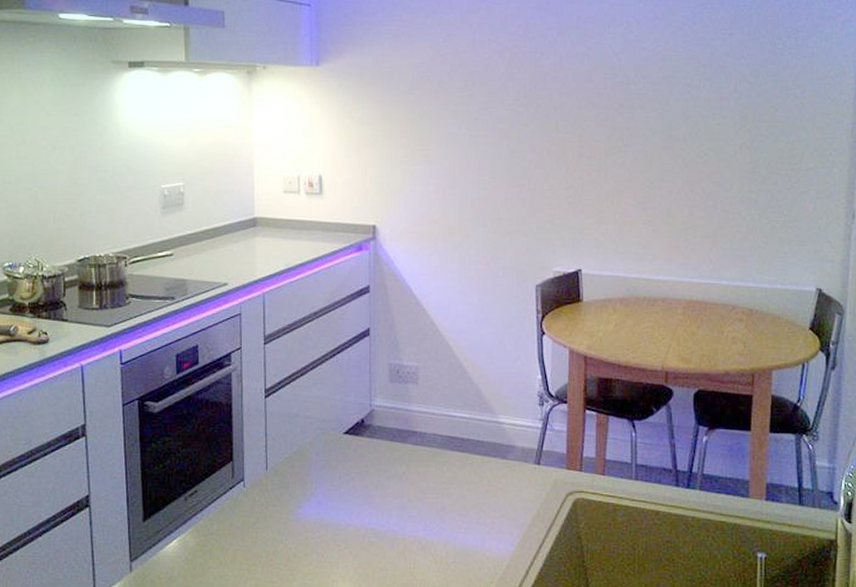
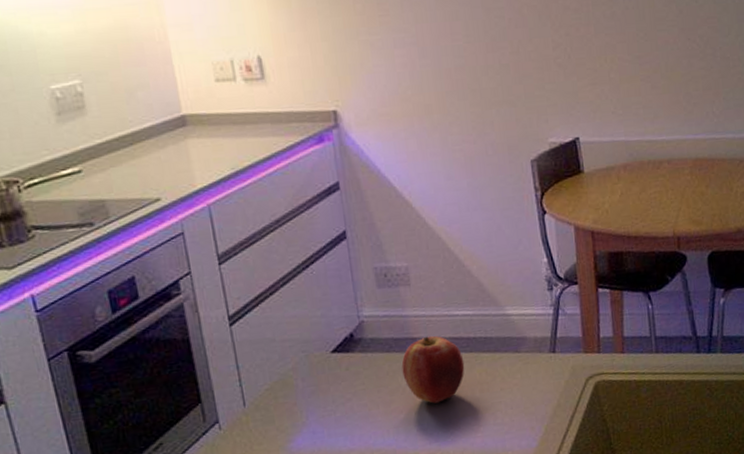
apple: none [401,431,457,494] -> present [401,335,465,404]

